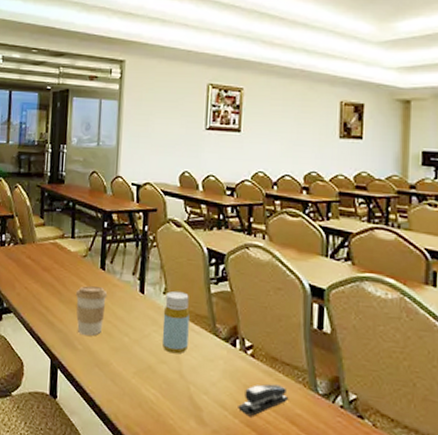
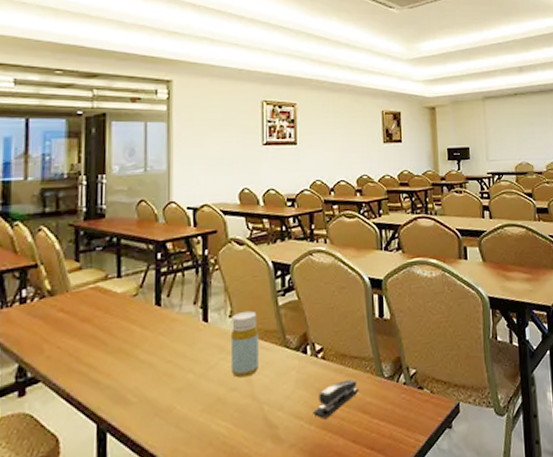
coffee cup: present [75,286,108,336] -> none [125,326,166,385]

